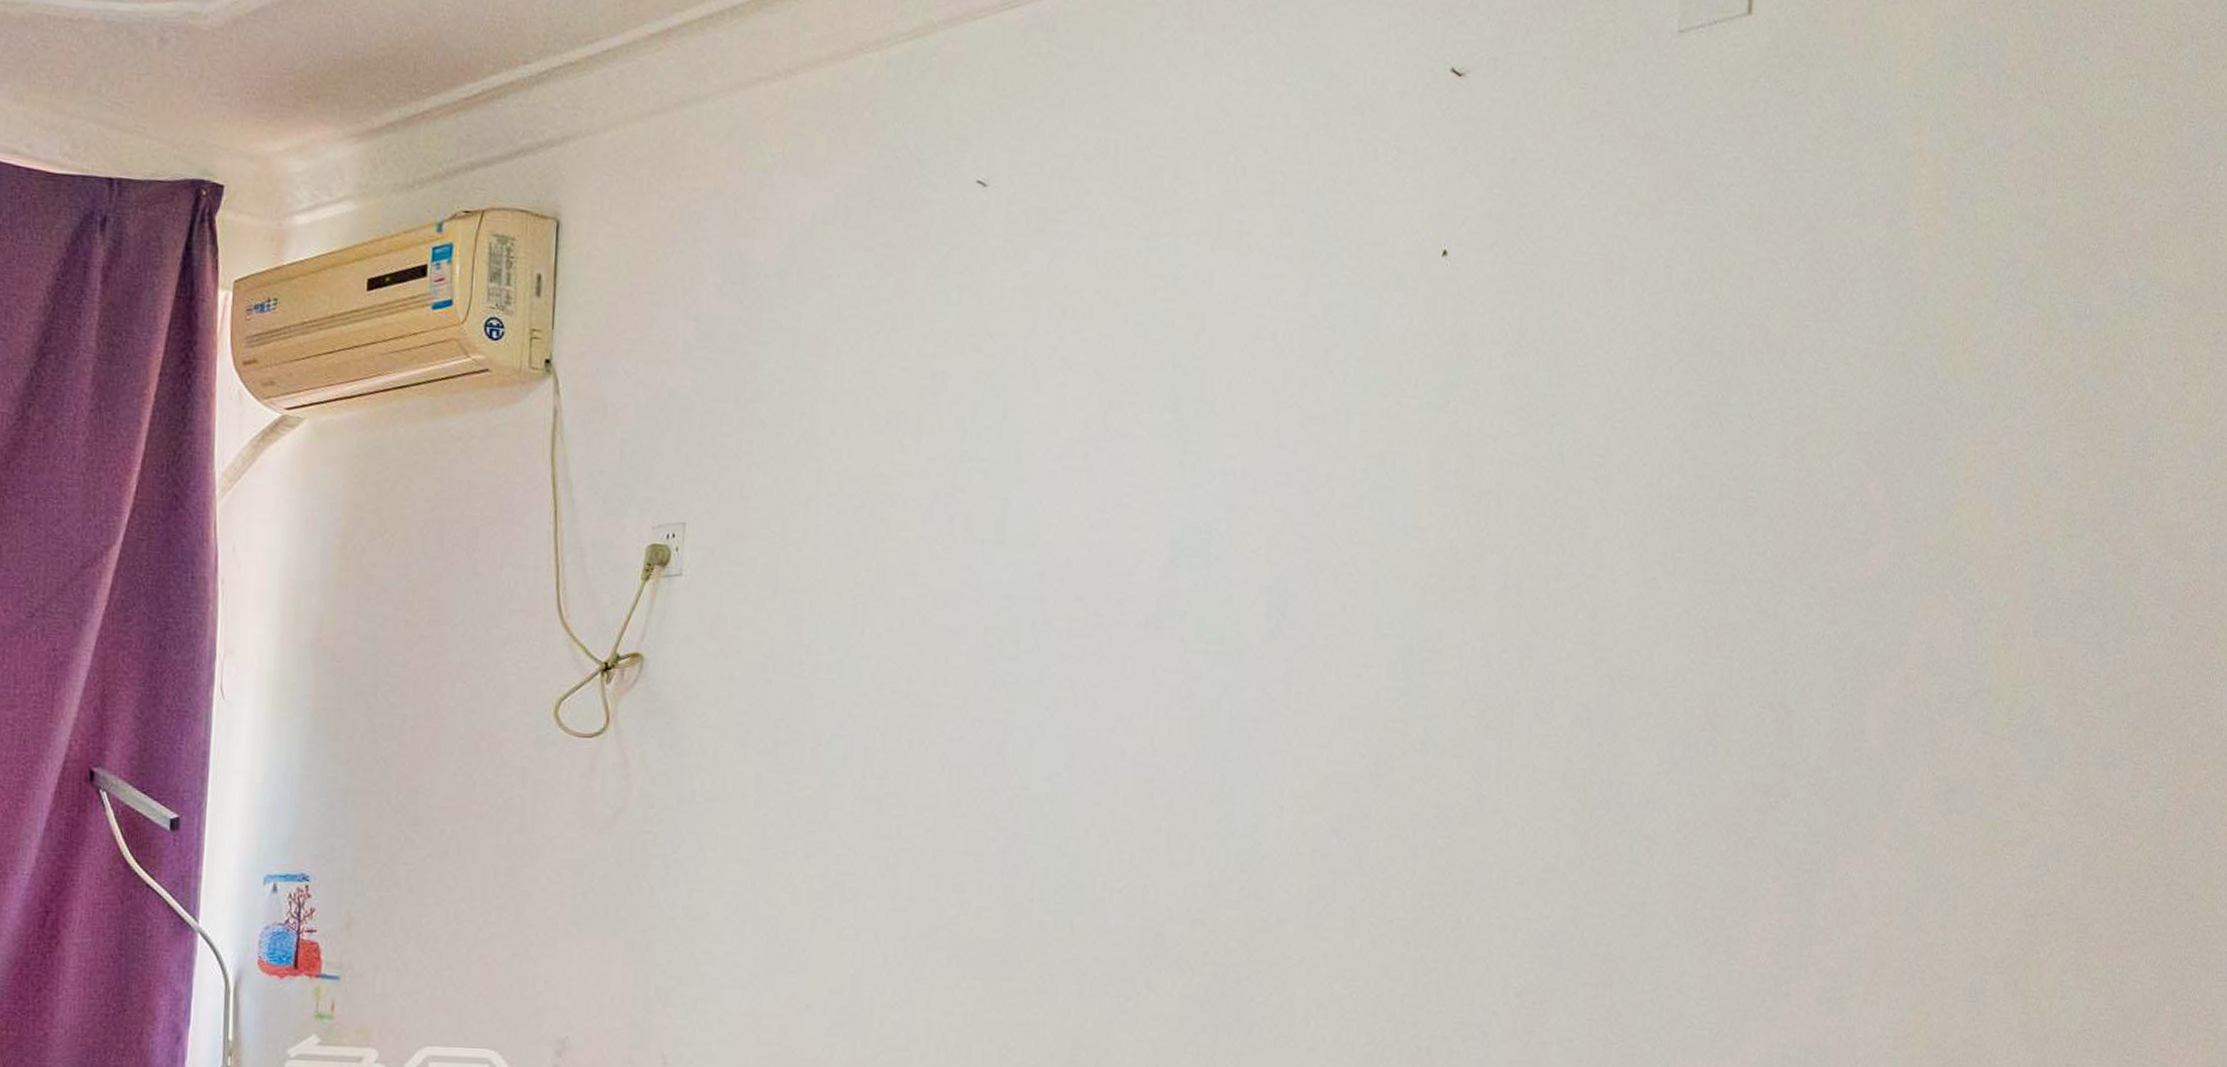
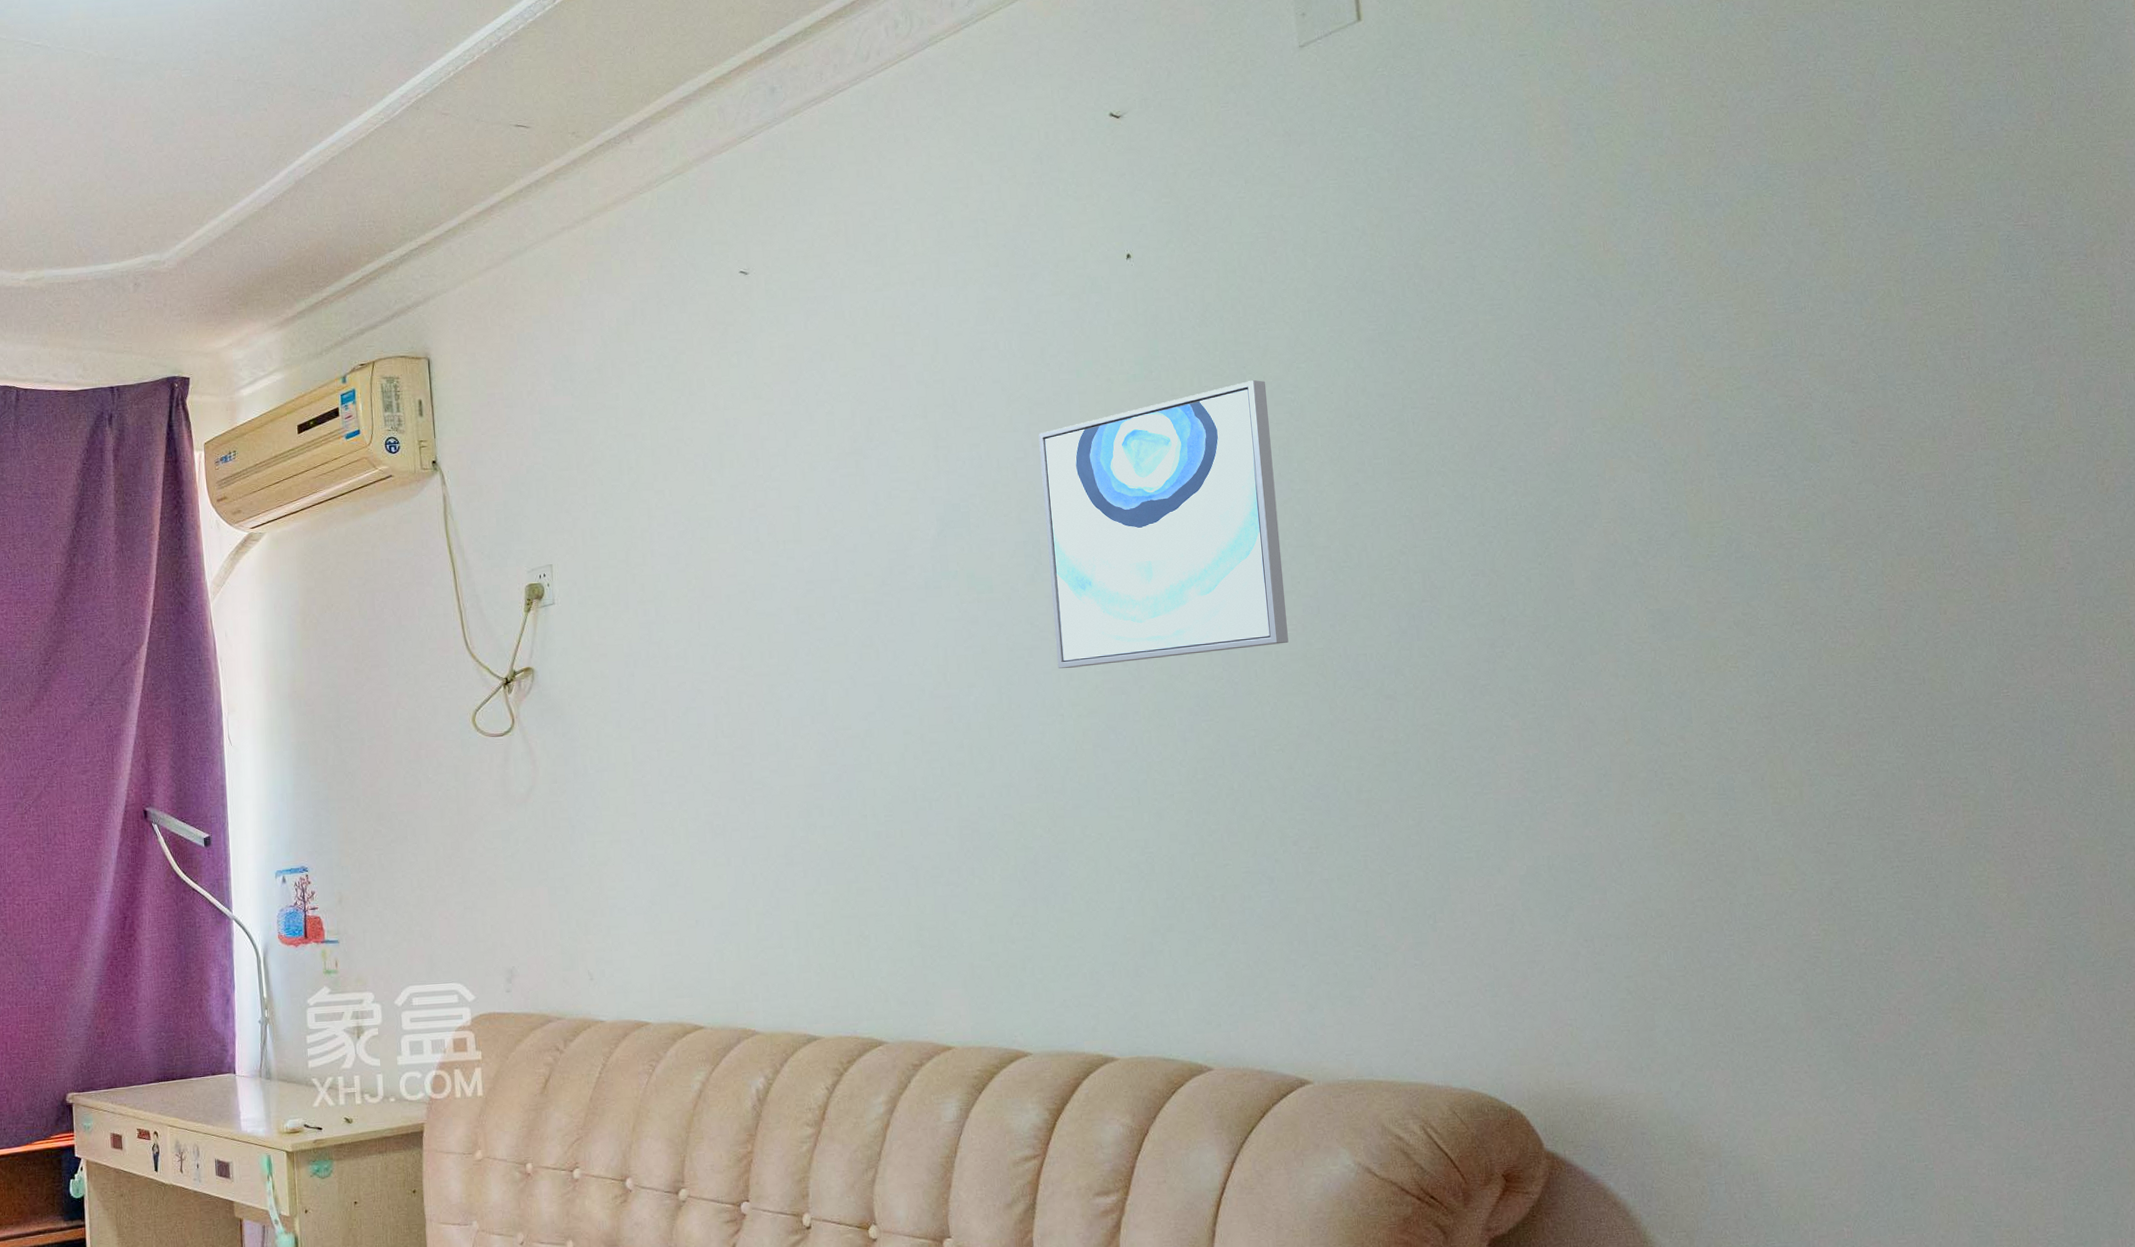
wall art: none [1285,432,1575,758] -> present [1038,379,1289,669]

